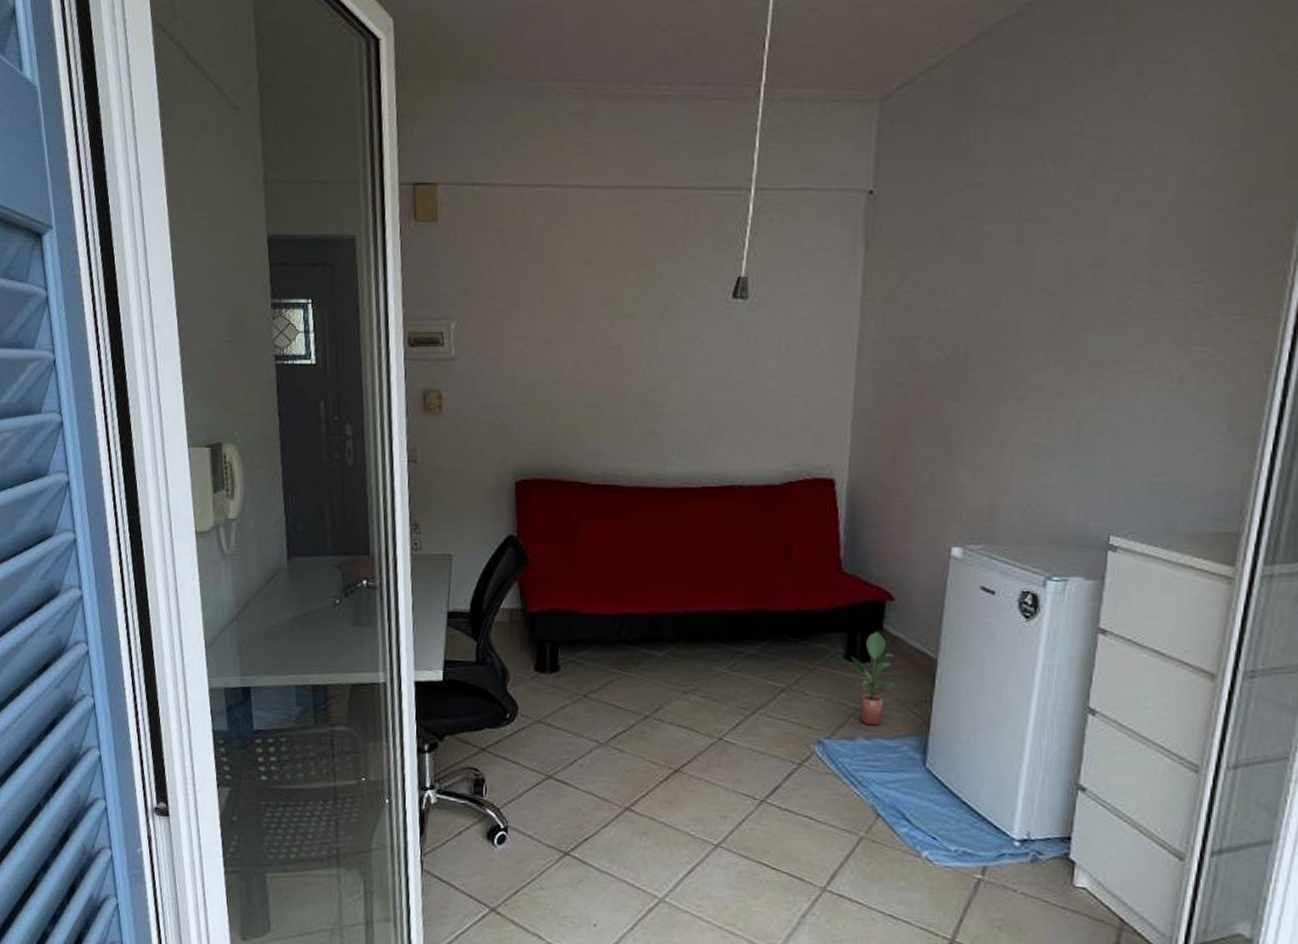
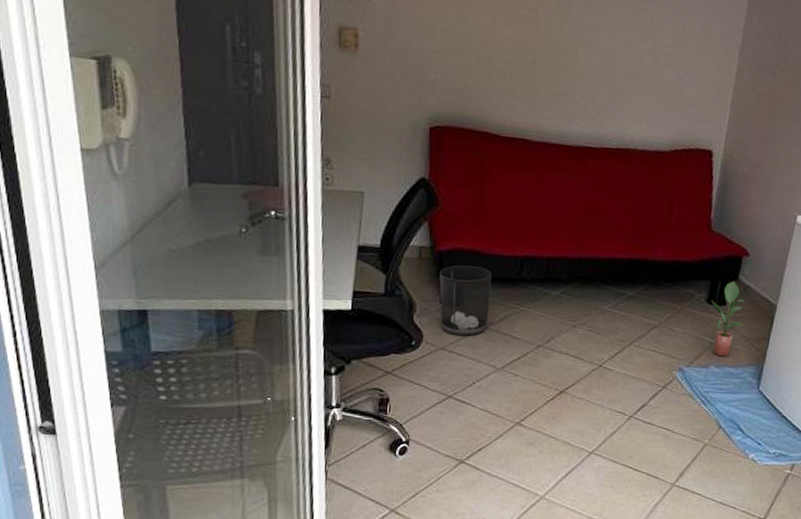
waste bin: none [531,627,589,707] -> present [439,265,492,336]

